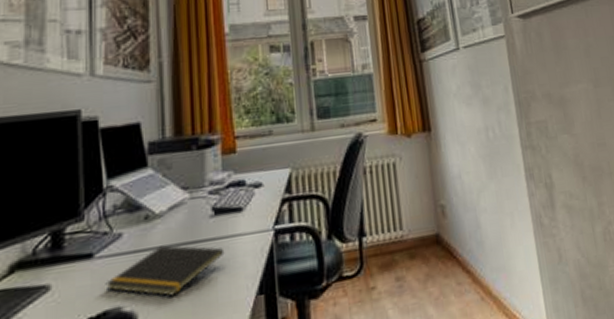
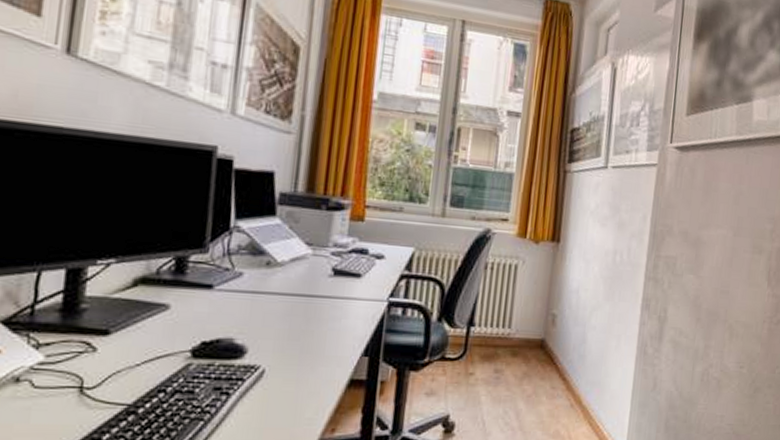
notepad: present [105,245,225,297] -> none [221,292,338,339]

